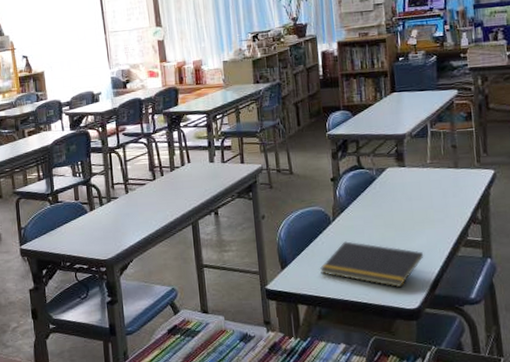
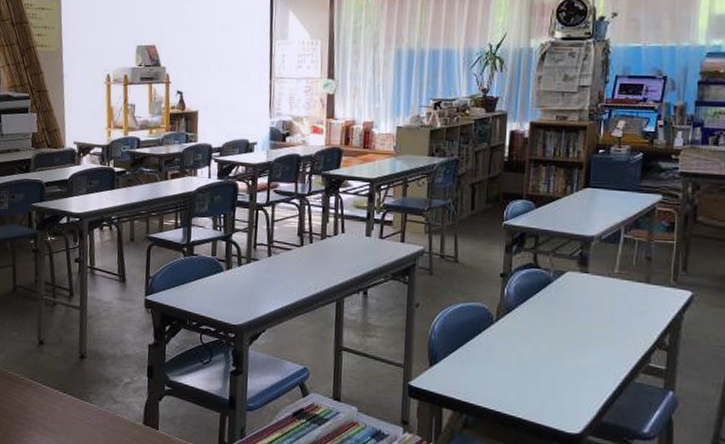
notepad: present [320,241,424,288] -> none [474,346,596,408]

